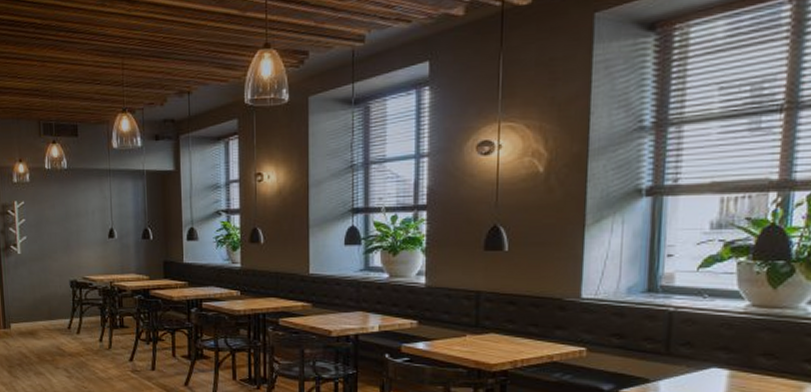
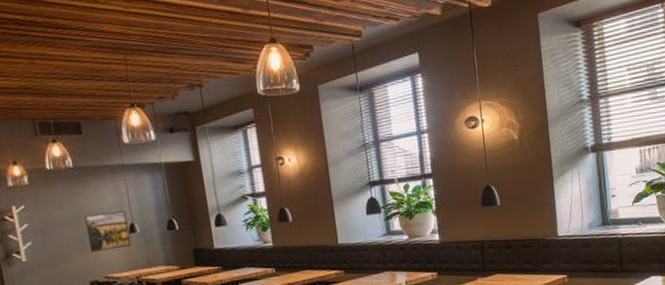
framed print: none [72,215,109,252] -> present [84,211,131,252]

